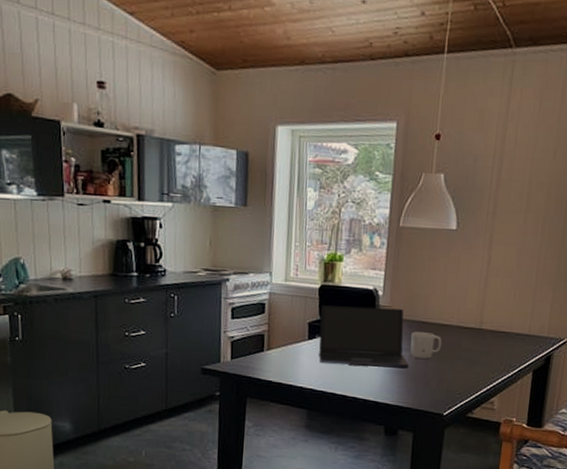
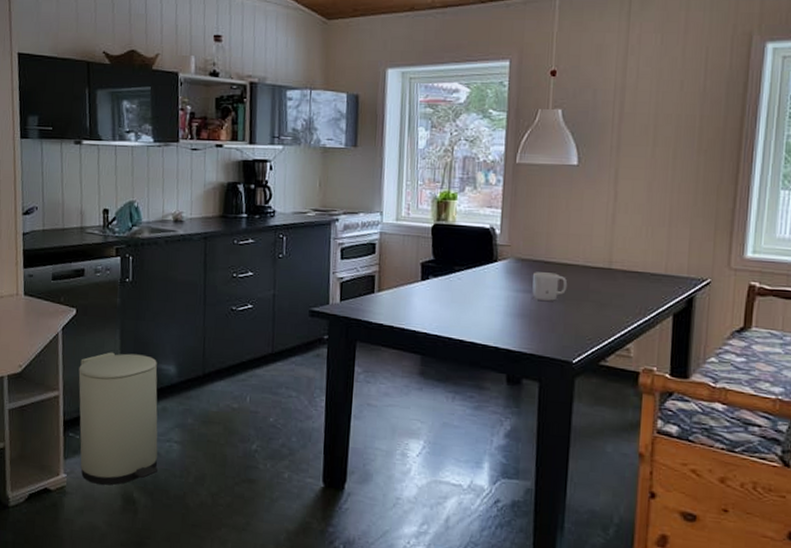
laptop: present [319,305,409,368] -> none [433,244,531,311]

